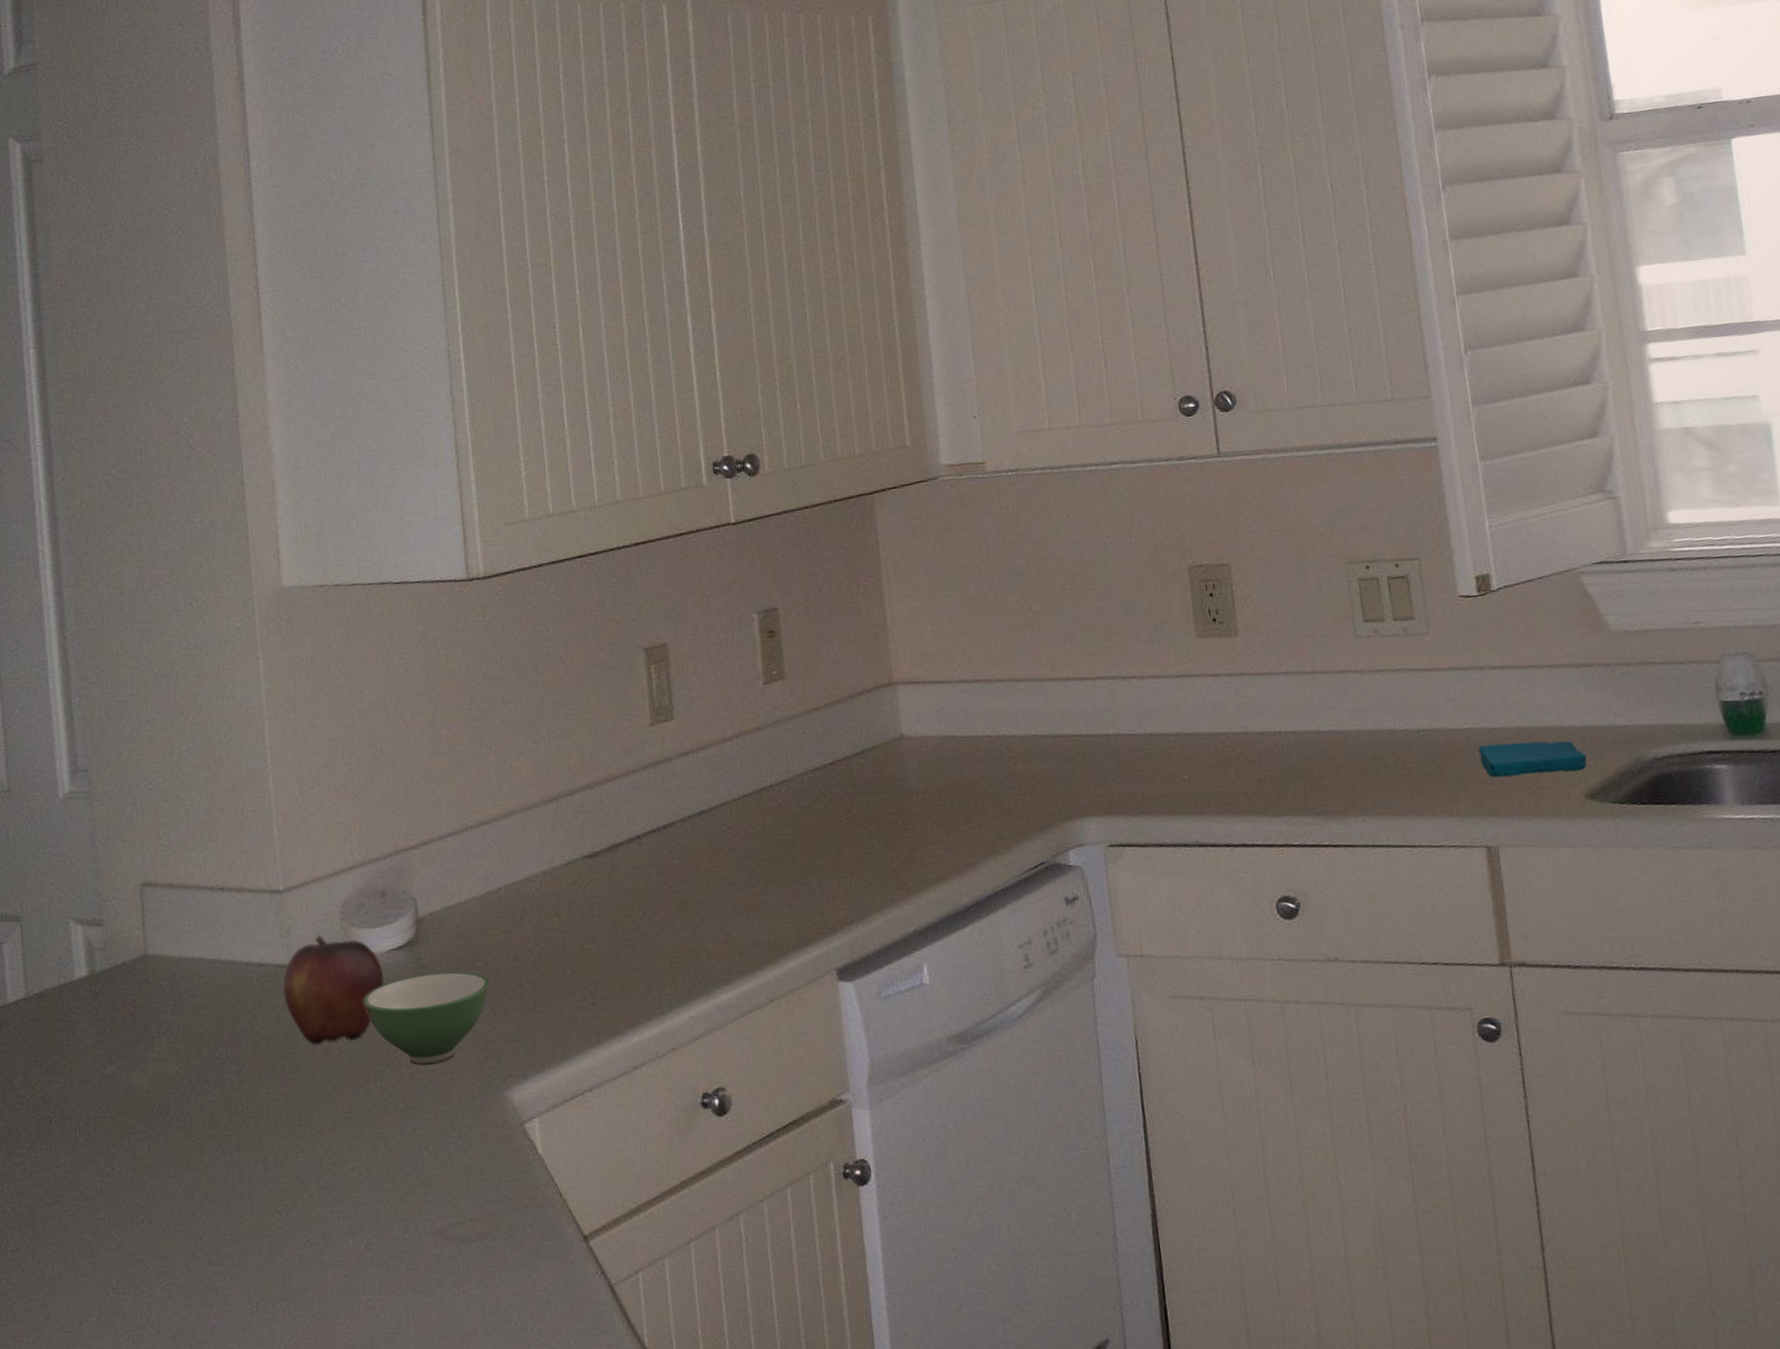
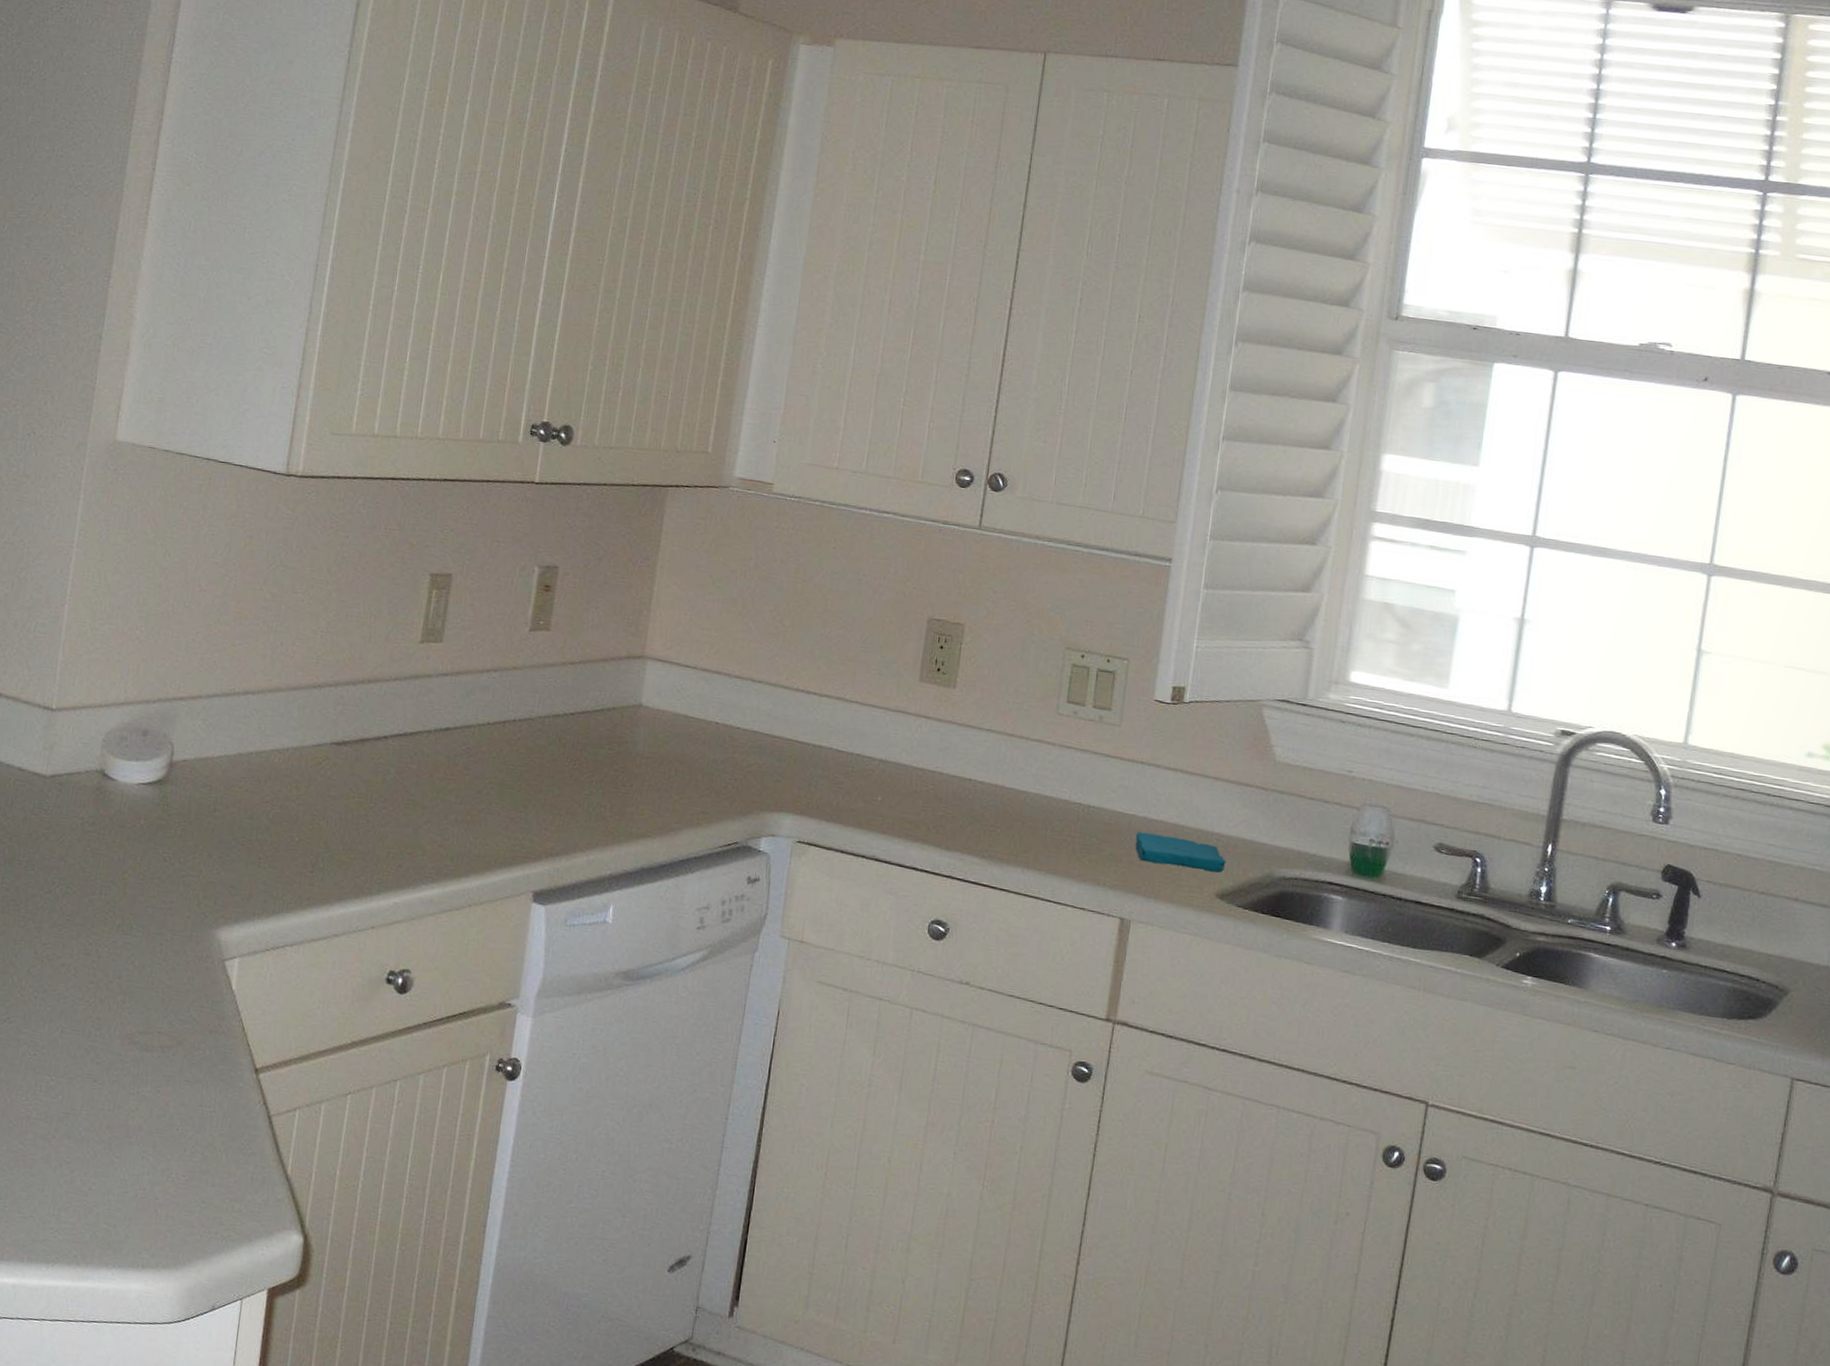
fruit: present [283,936,384,1044] -> none [35,756,130,853]
bowl: present [363,971,490,1066] -> none [105,810,223,892]

